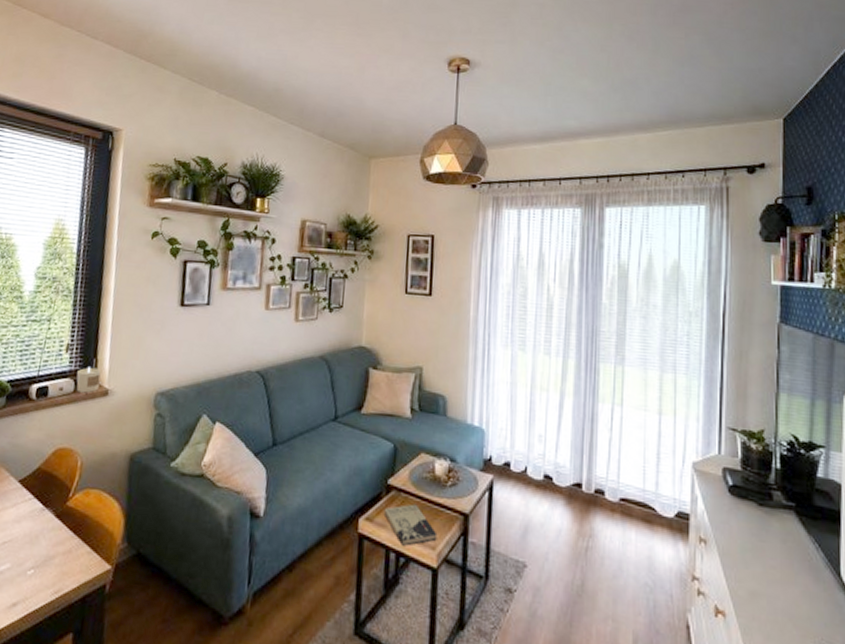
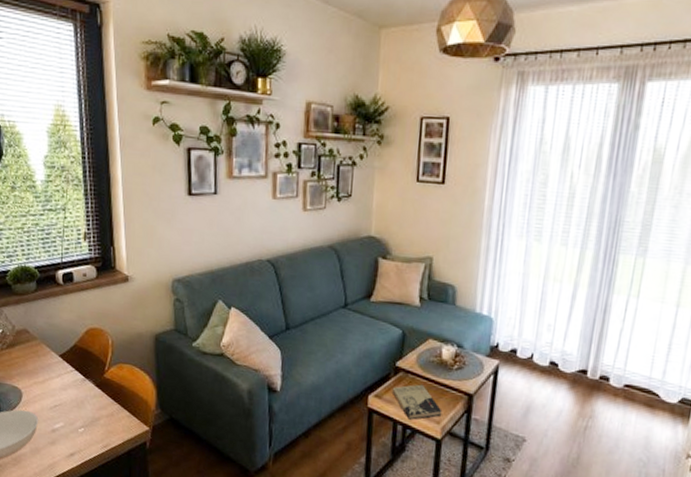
candle: present [76,367,101,393] -> none [97,254,119,279]

